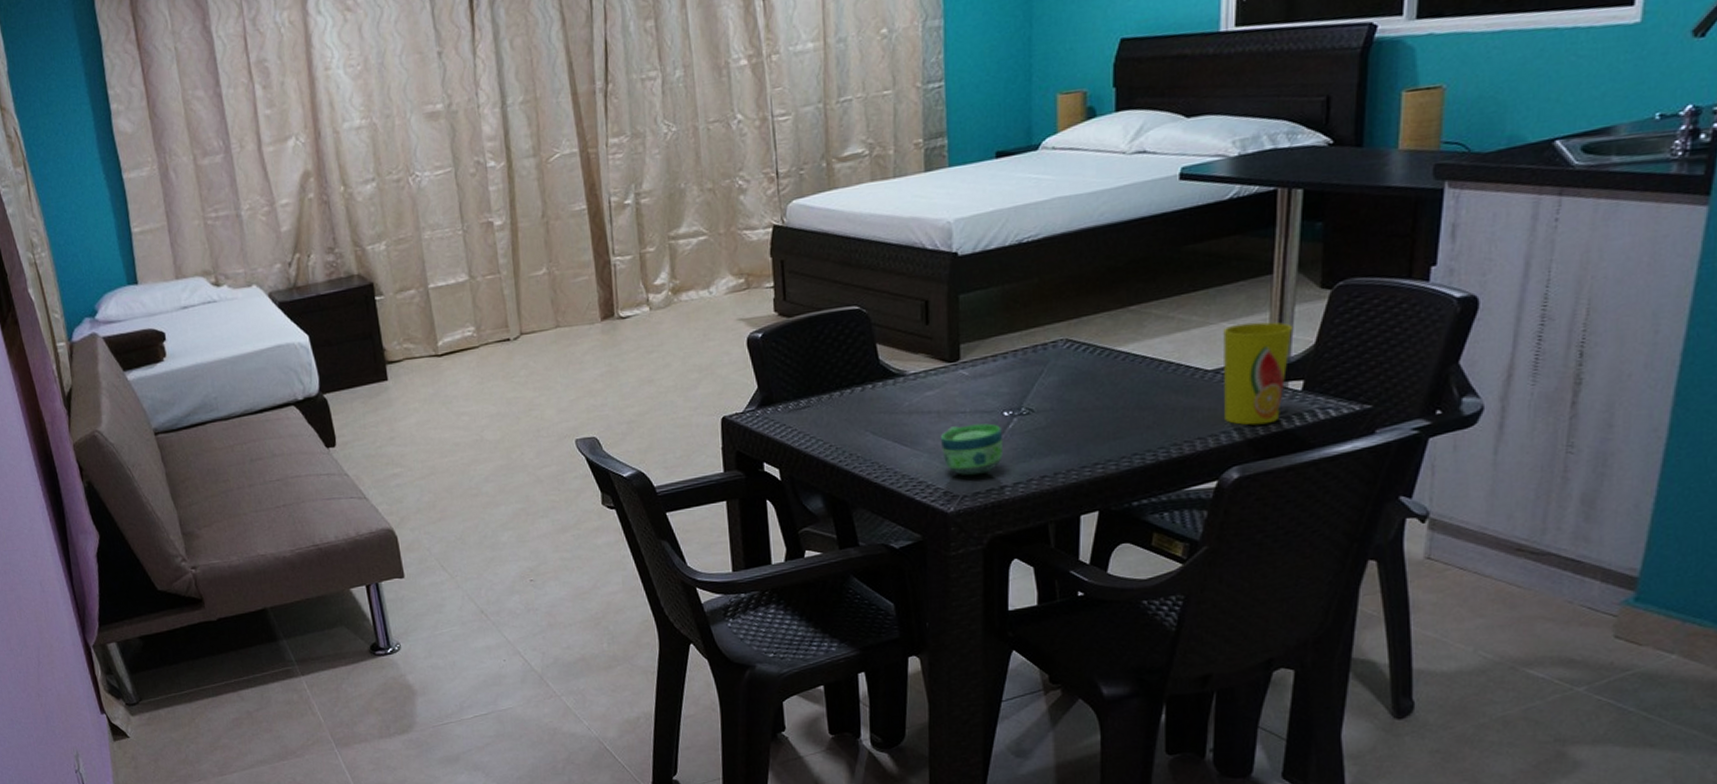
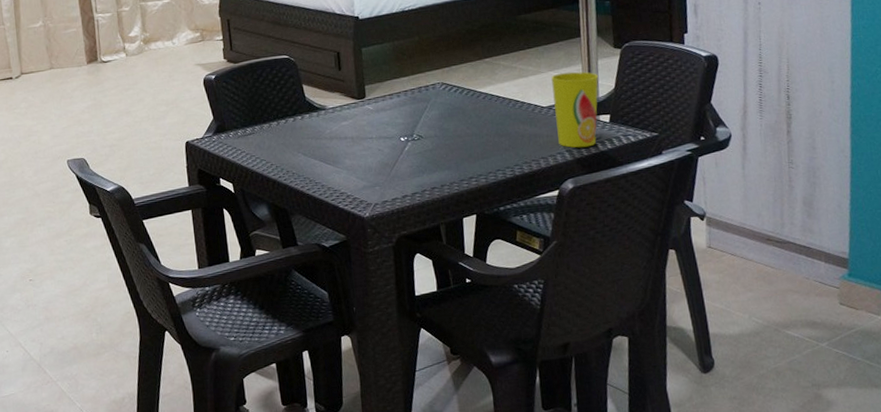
cup: present [941,423,1004,475] -> none [355,146,403,188]

